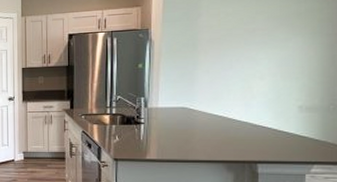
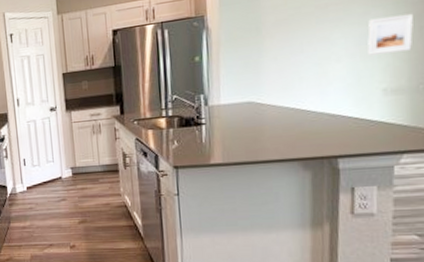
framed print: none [288,43,327,76] -> present [367,13,413,55]

